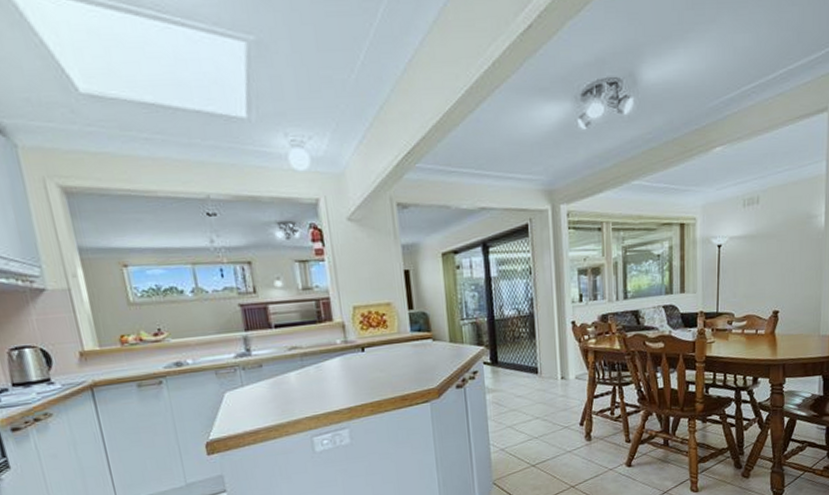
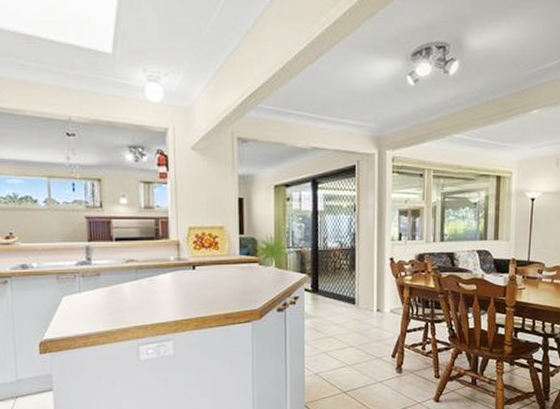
plant: none [425,305,464,344] -> present [254,233,289,269]

